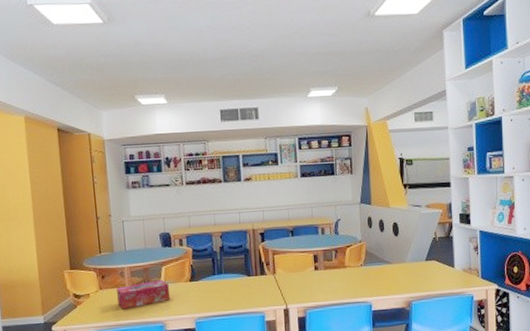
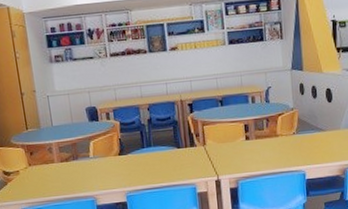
tissue box: present [116,280,170,310] -> none [45,155,100,186]

